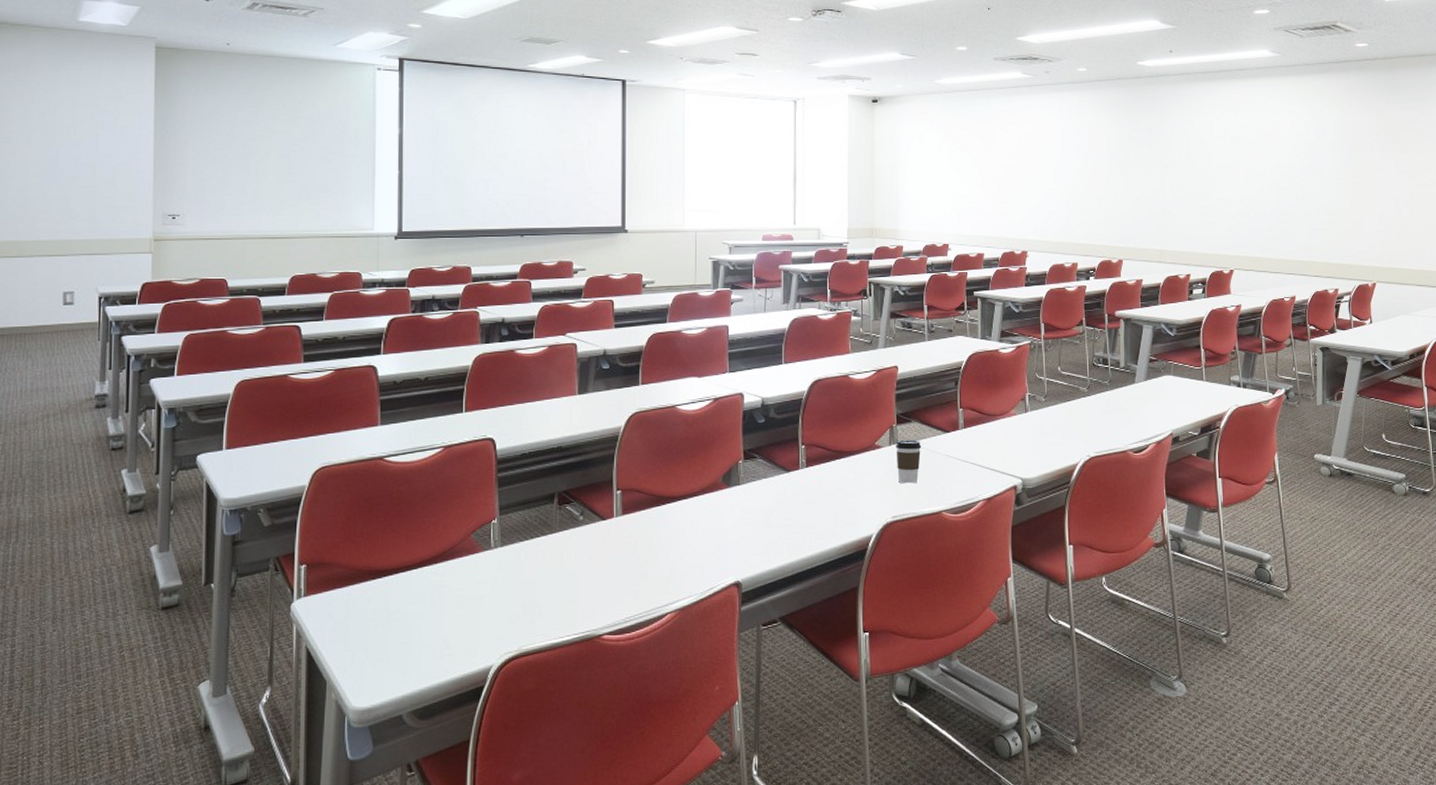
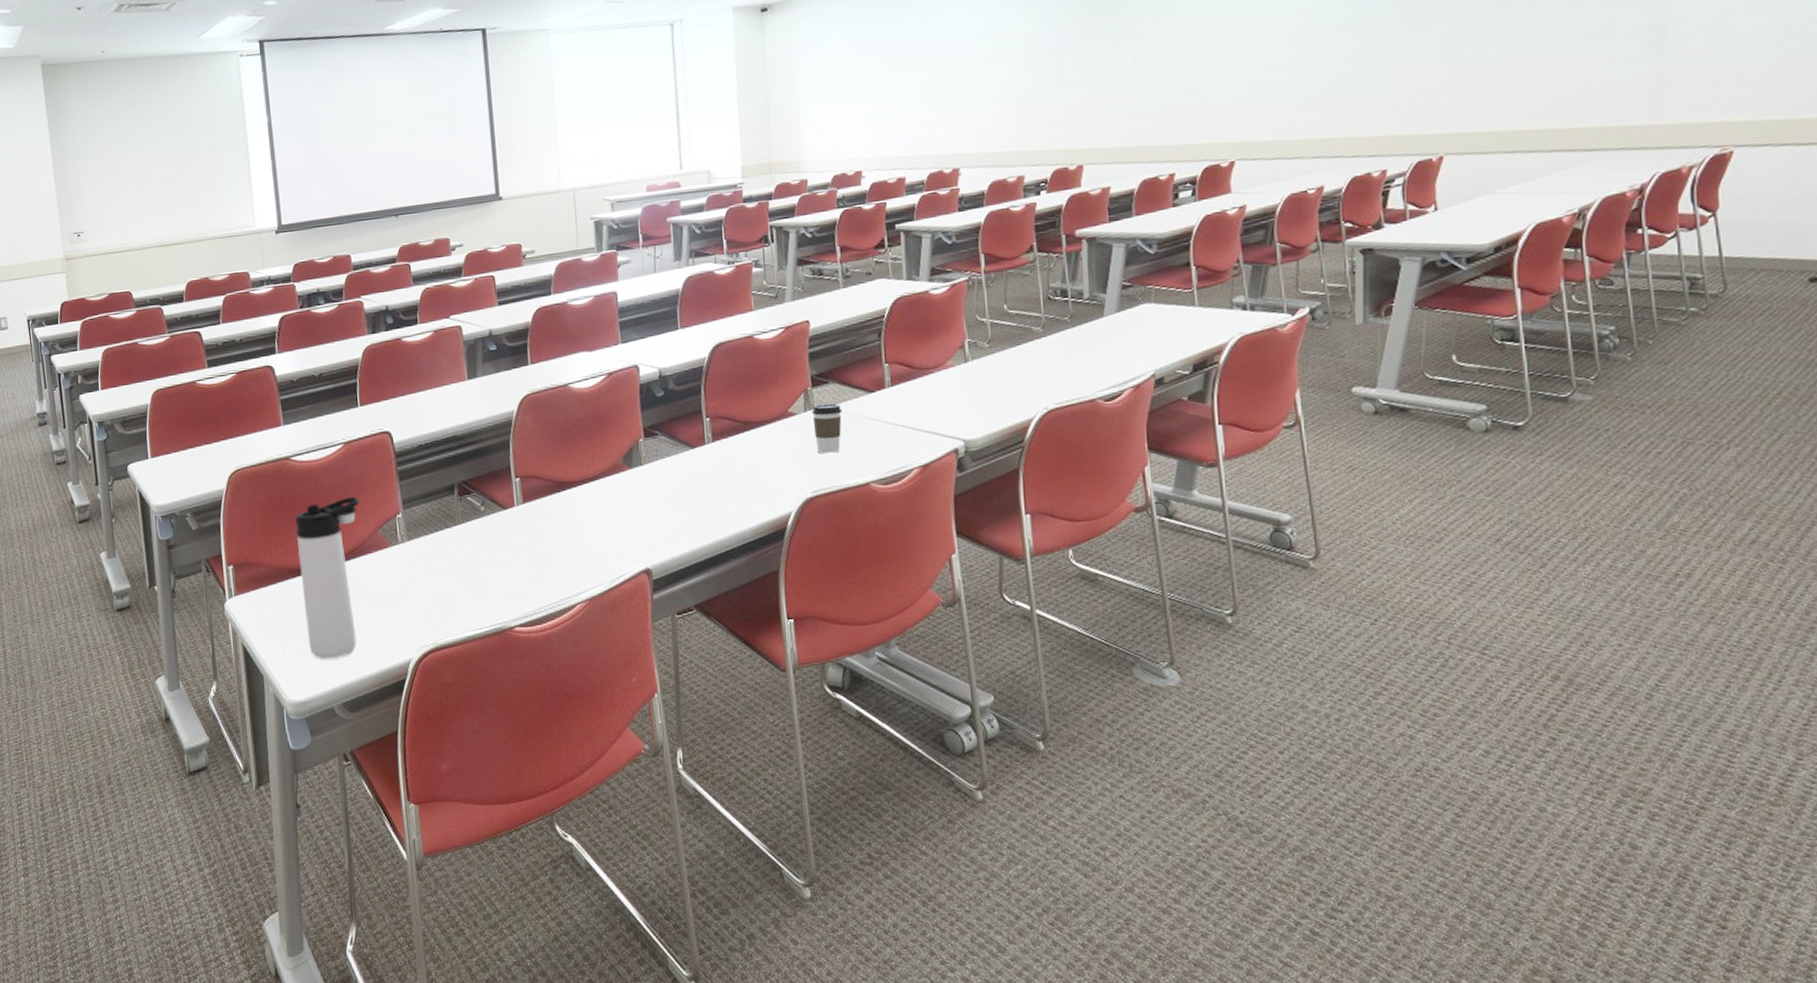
thermos bottle: none [381,500,454,665] -> present [295,496,359,660]

